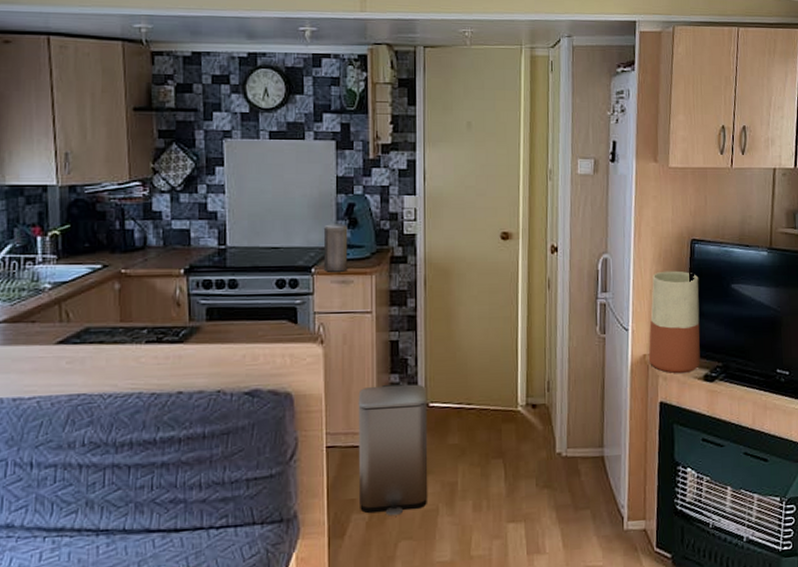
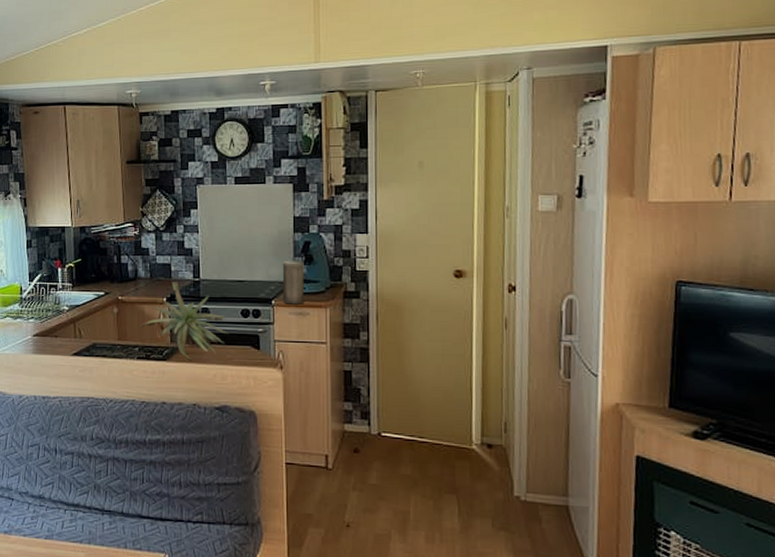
plant: none [149,250,262,342] -> present [140,282,229,361]
pedal bin: present [358,383,428,517] -> none [314,411,381,536]
vase: present [648,270,701,374] -> none [622,314,688,428]

